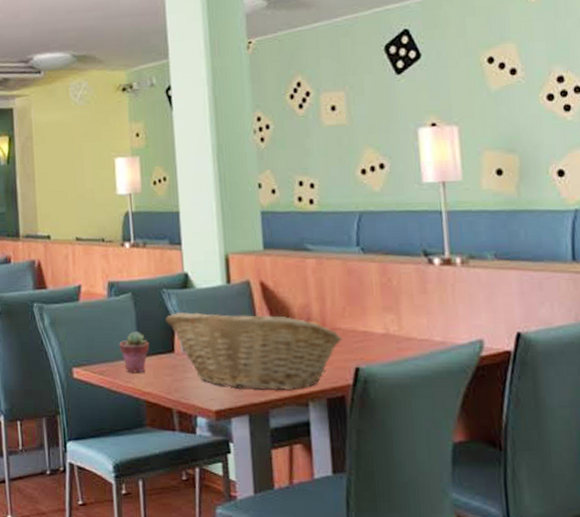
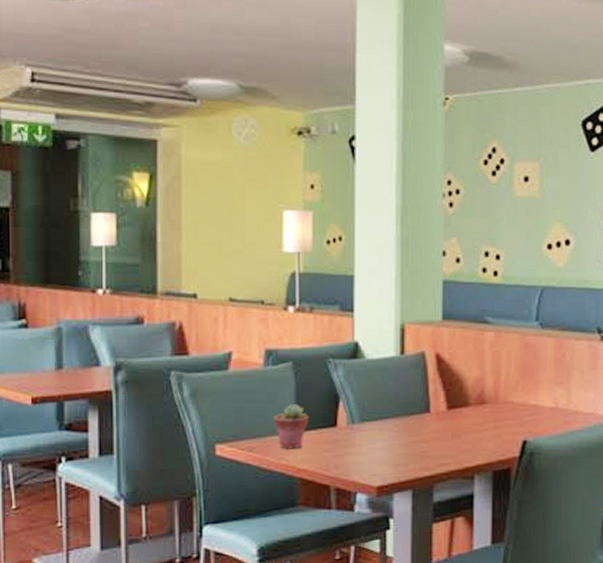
fruit basket: present [166,311,343,390] -> none [330,383,513,464]

